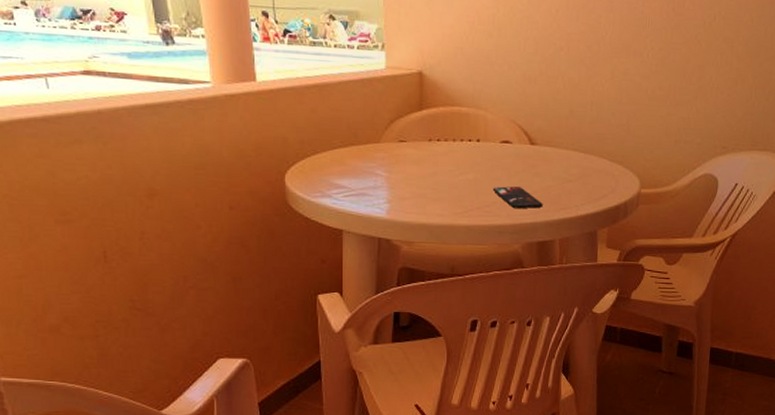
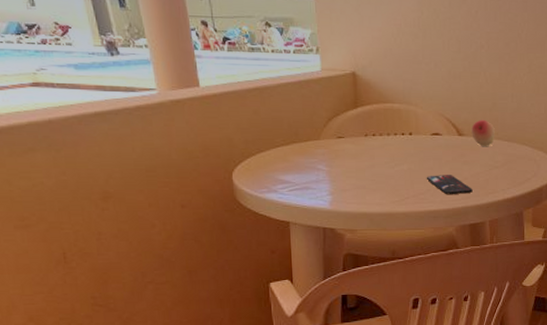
fruit: none [545,128,571,157] -> present [472,119,495,146]

